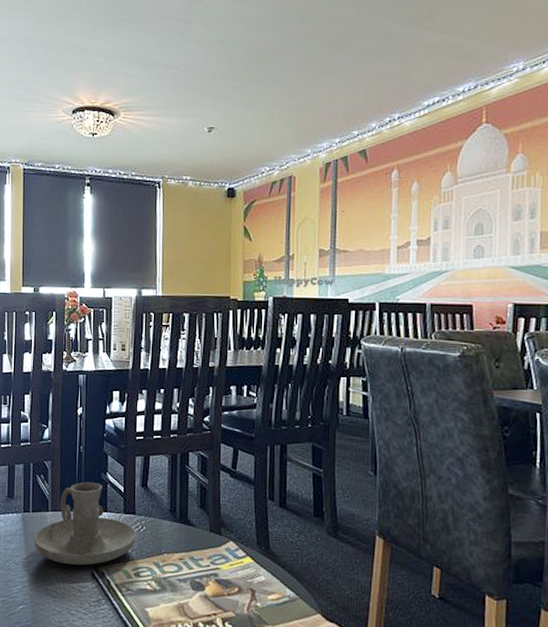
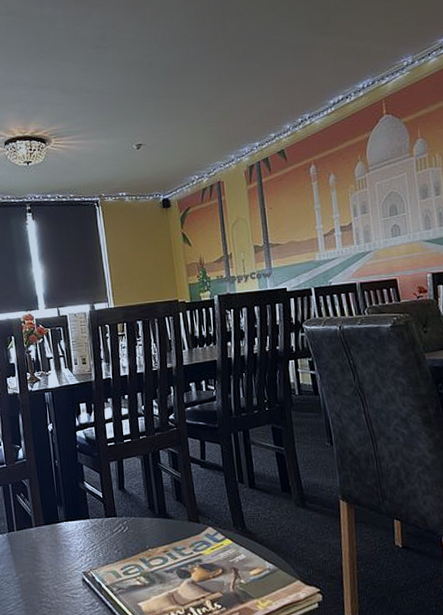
candle holder: present [33,482,137,566] -> none [21,492,121,575]

